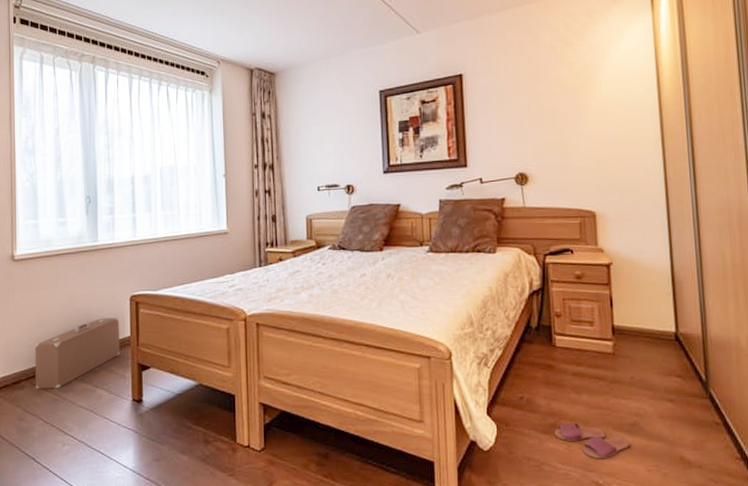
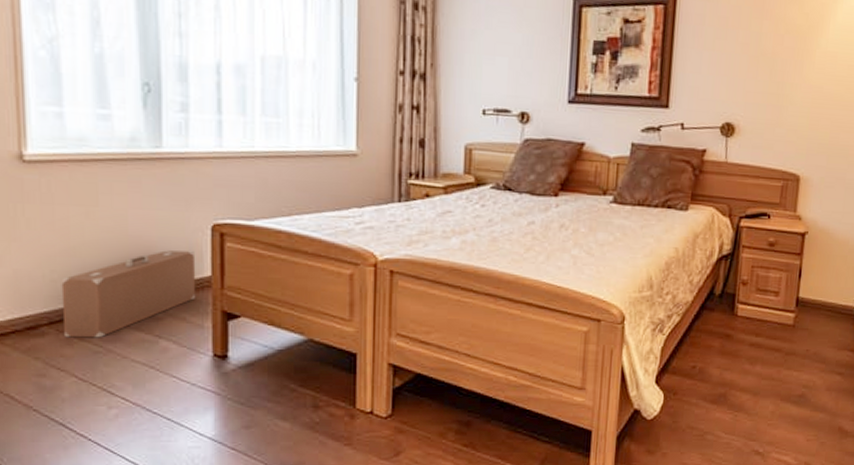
slippers: present [554,422,631,459] -> none [722,393,795,429]

